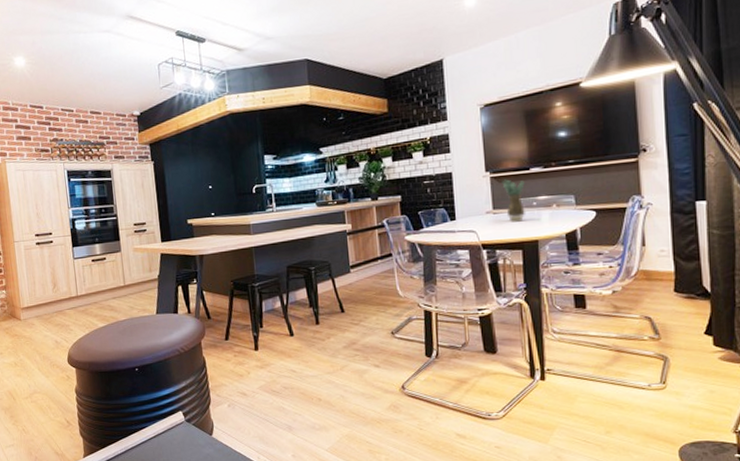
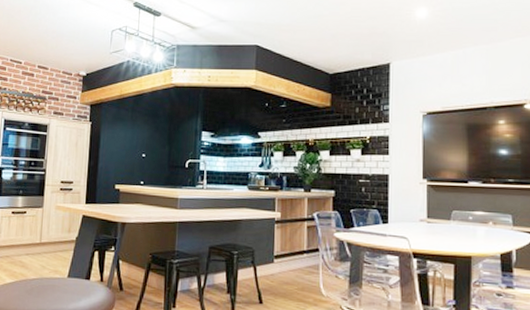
vase: present [501,178,526,222] -> none [438,188,462,235]

